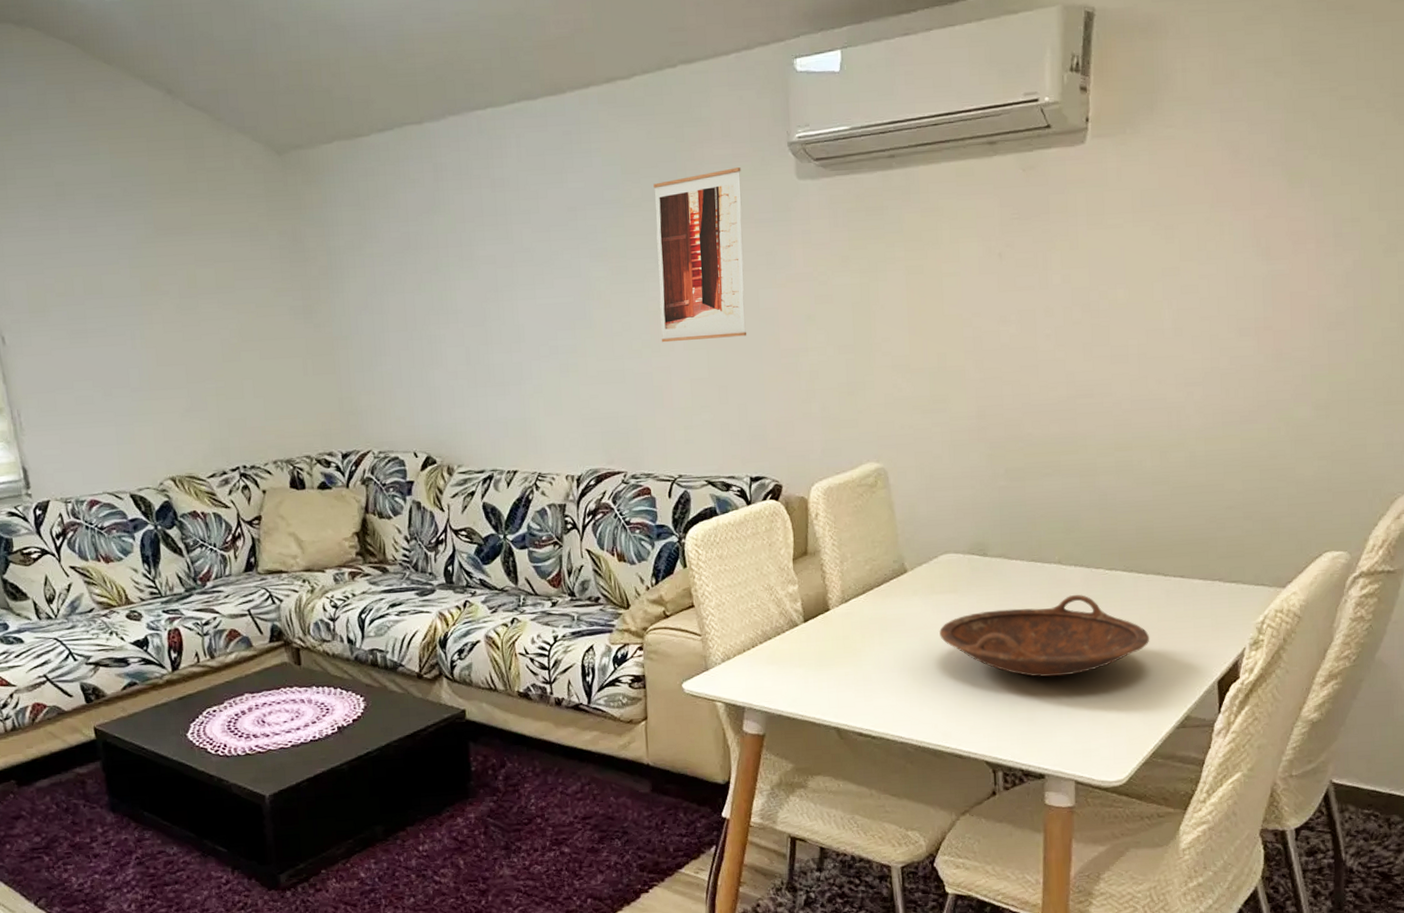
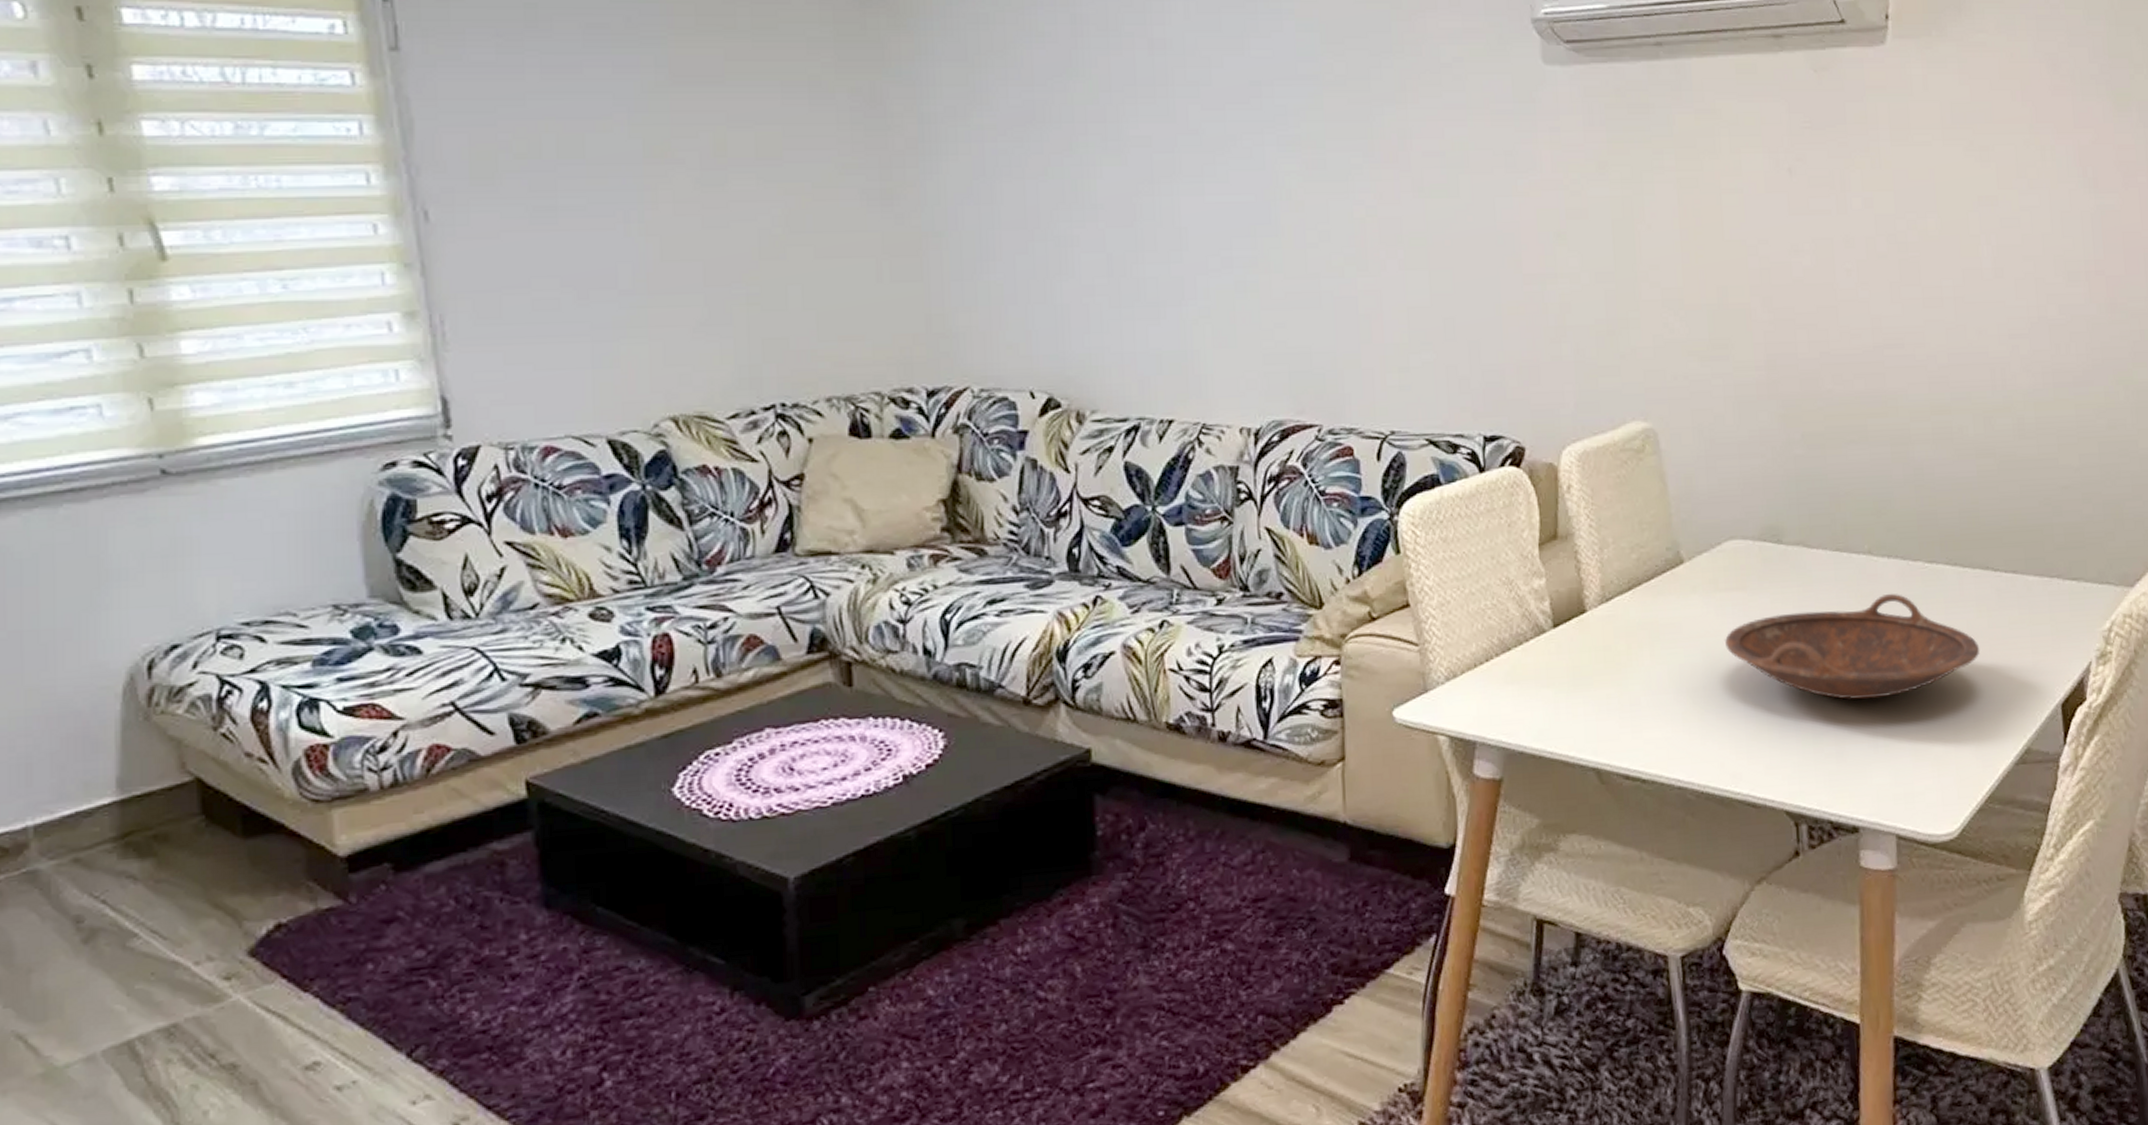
wall art: present [653,167,747,343] -> none [1362,45,1481,259]

